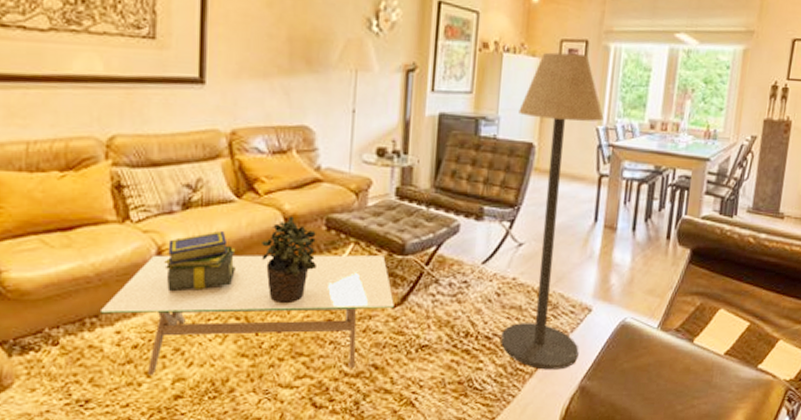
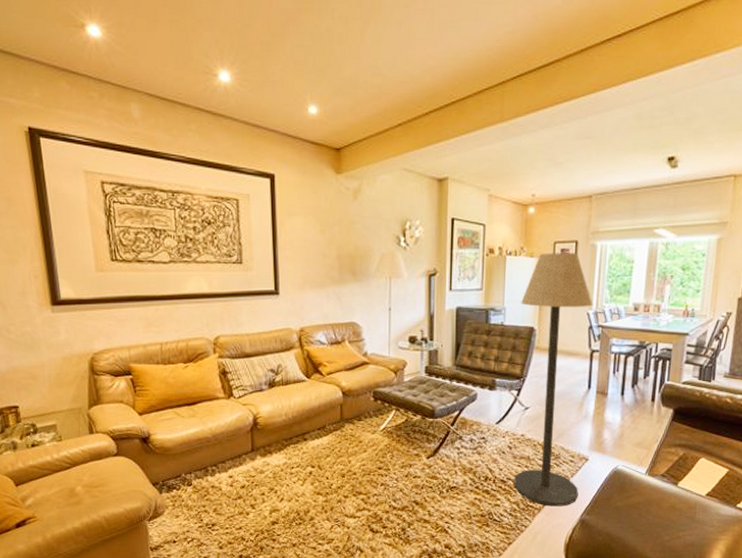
coffee table: present [99,255,394,376] -> none [217,419,428,508]
stack of books: present [164,230,236,292] -> none [259,402,309,448]
potted plant: present [261,216,318,304] -> none [327,390,369,456]

